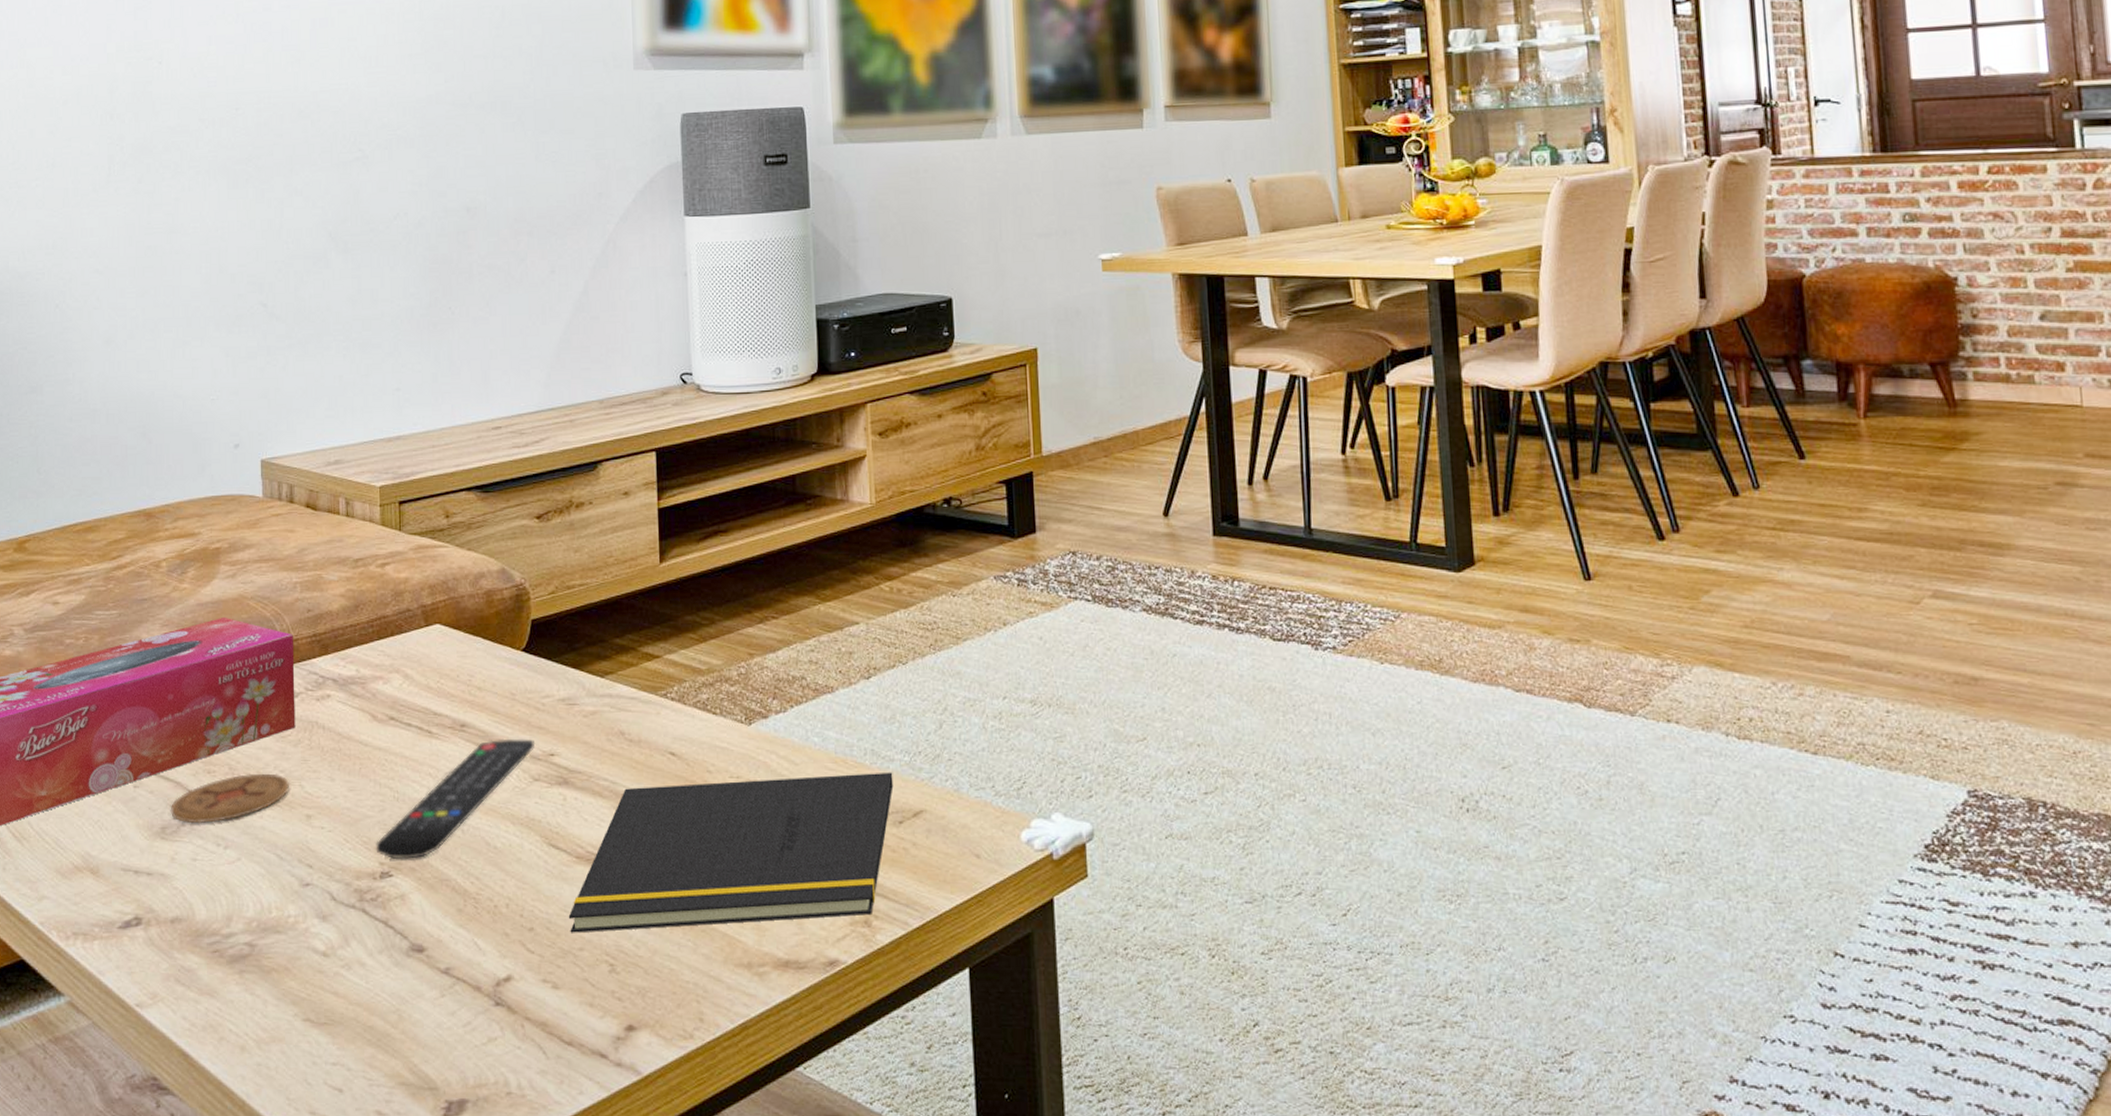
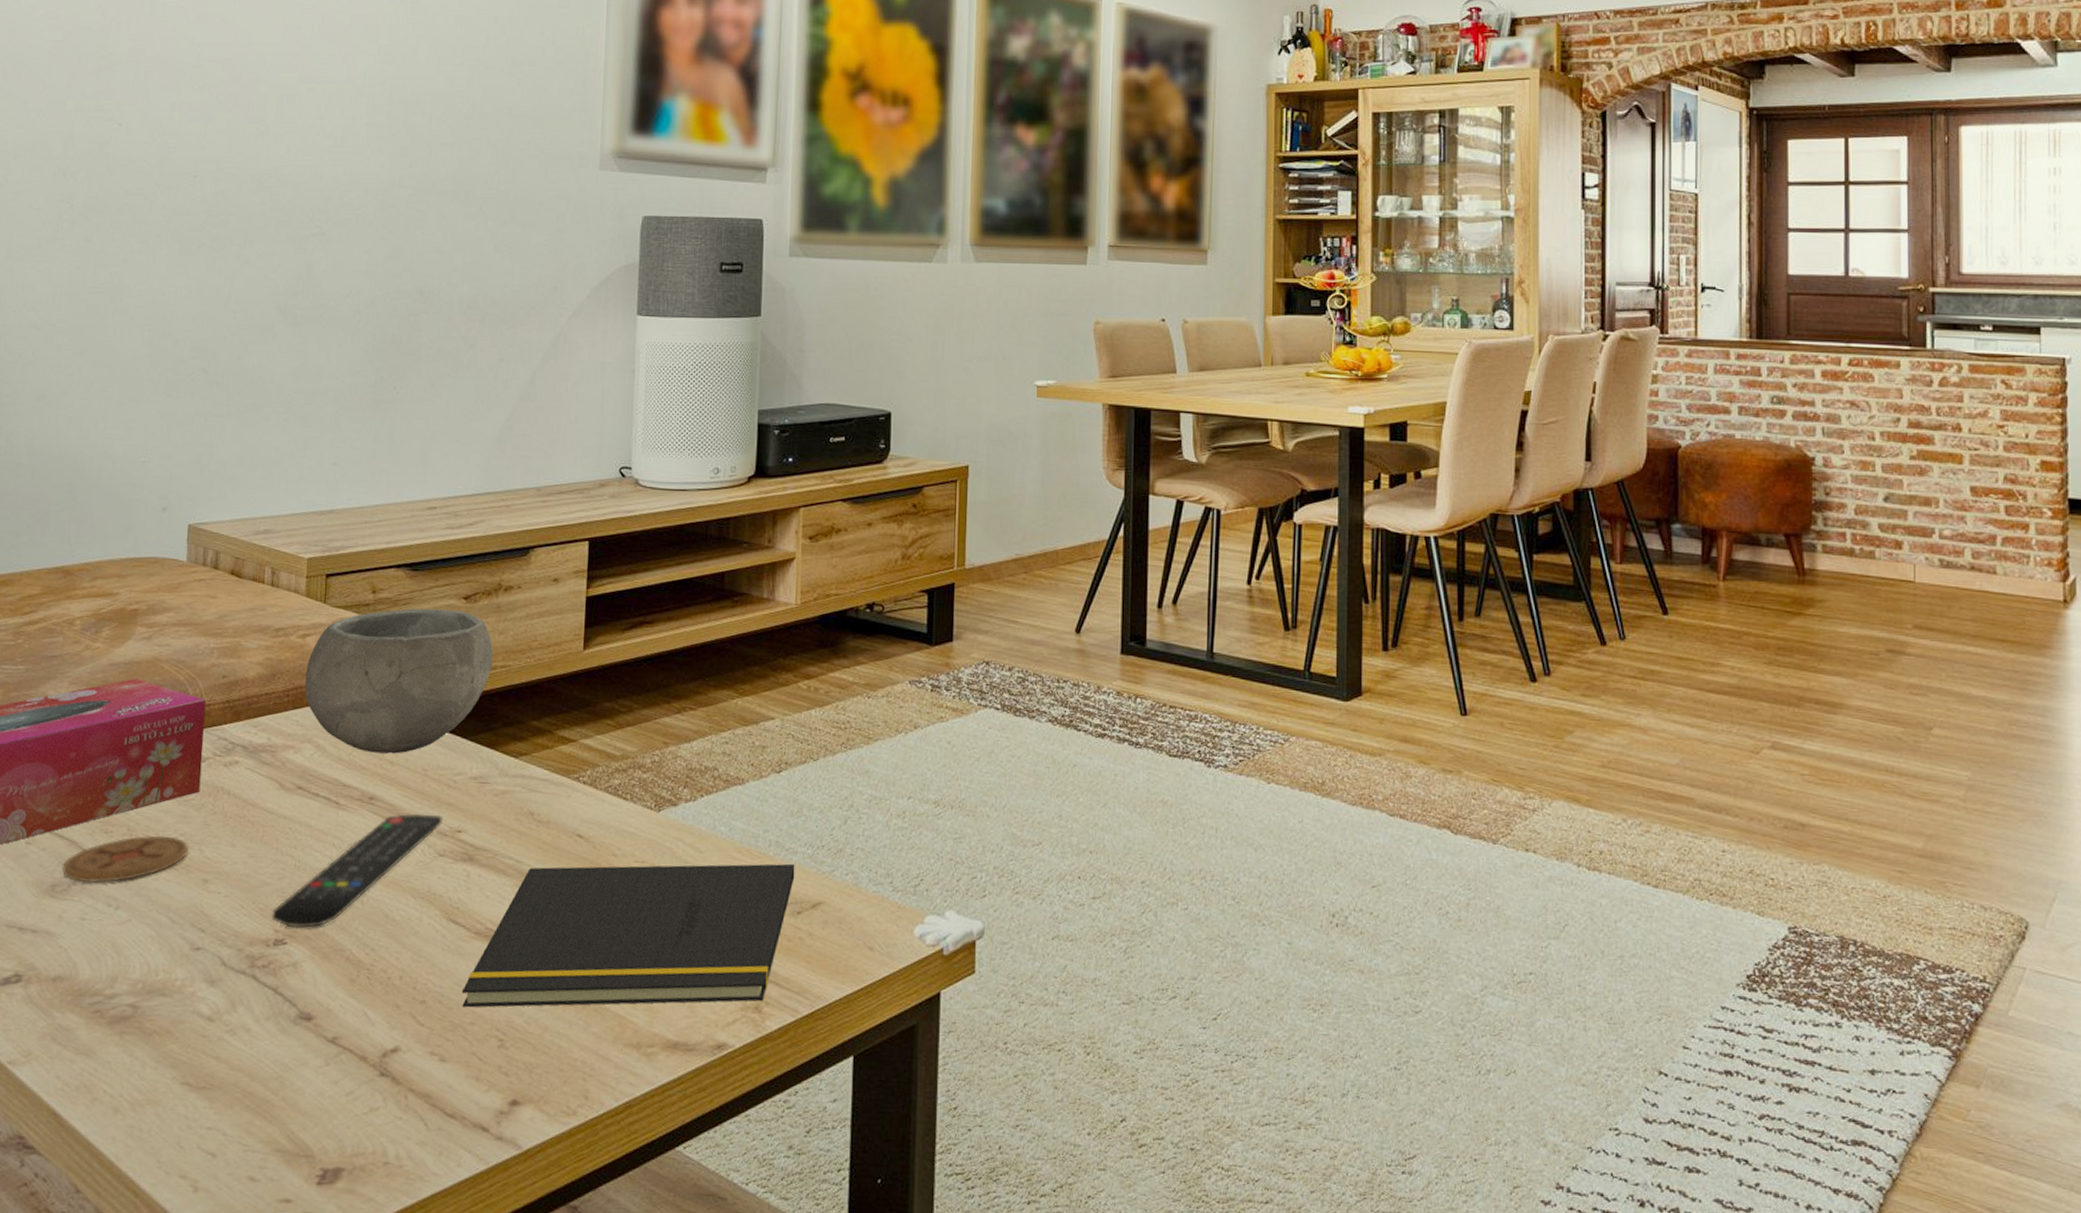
bowl: none [387,530,571,679] -> present [304,608,493,754]

